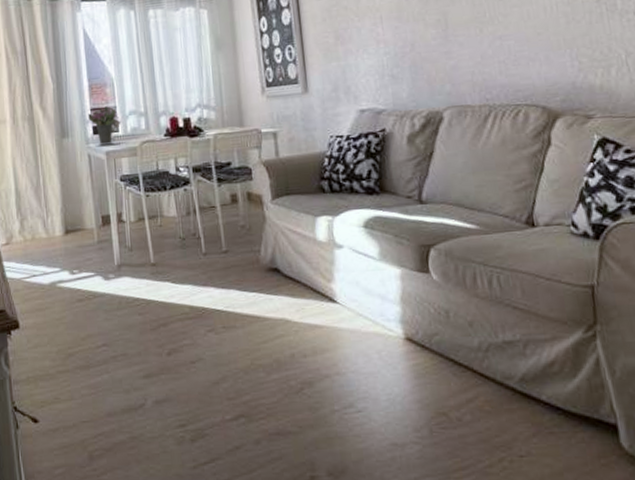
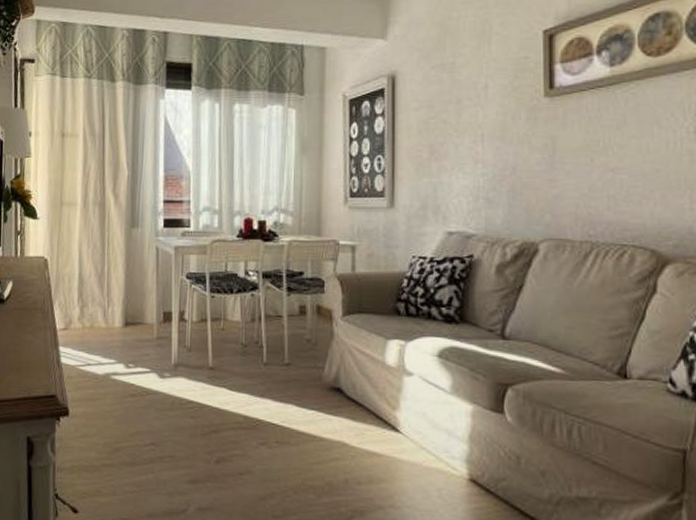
flower bouquet: present [88,106,121,144] -> none [160,200,194,238]

